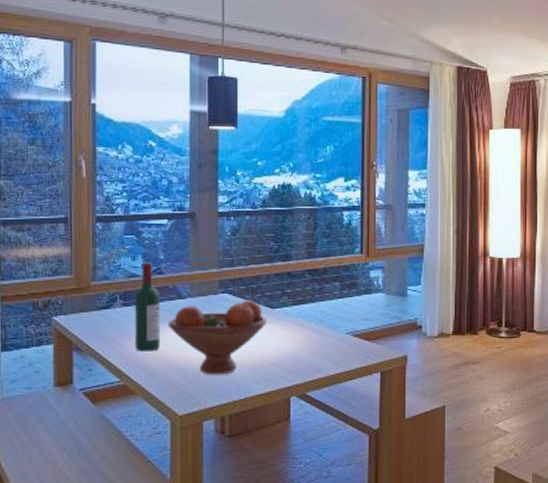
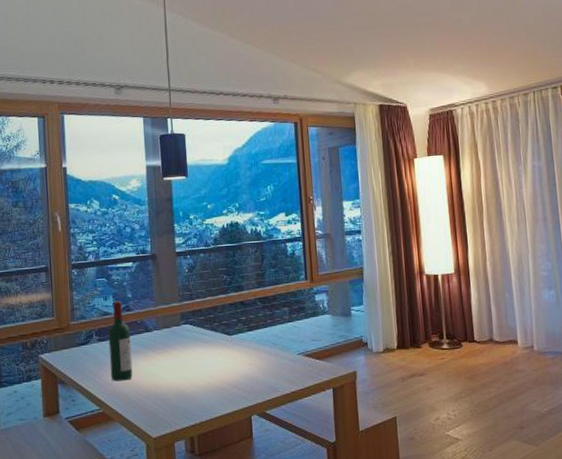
fruit bowl: present [167,300,267,375] -> none [138,329,225,399]

